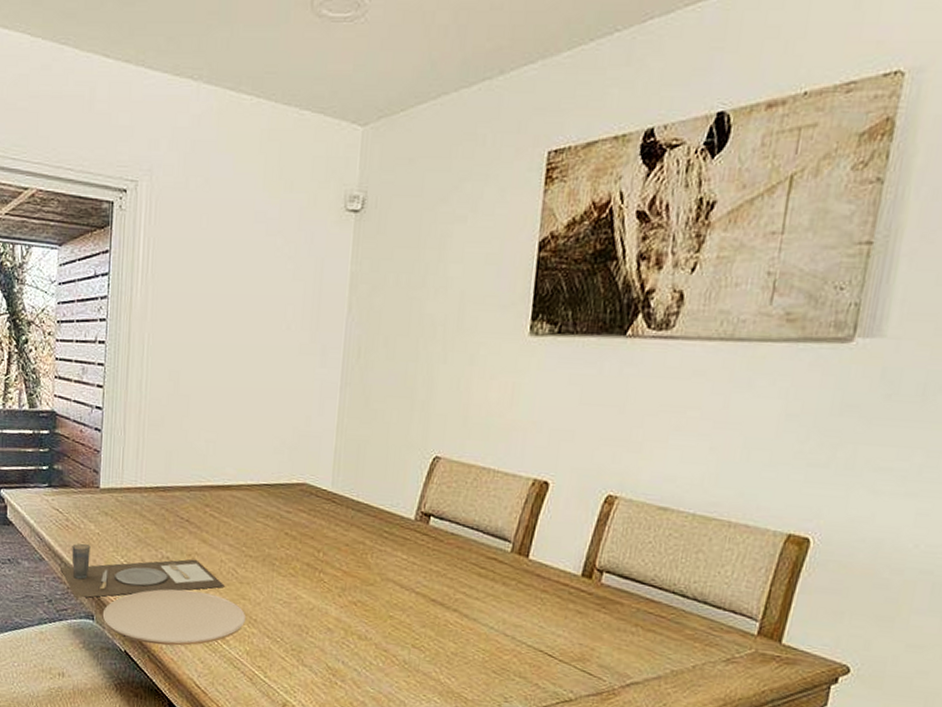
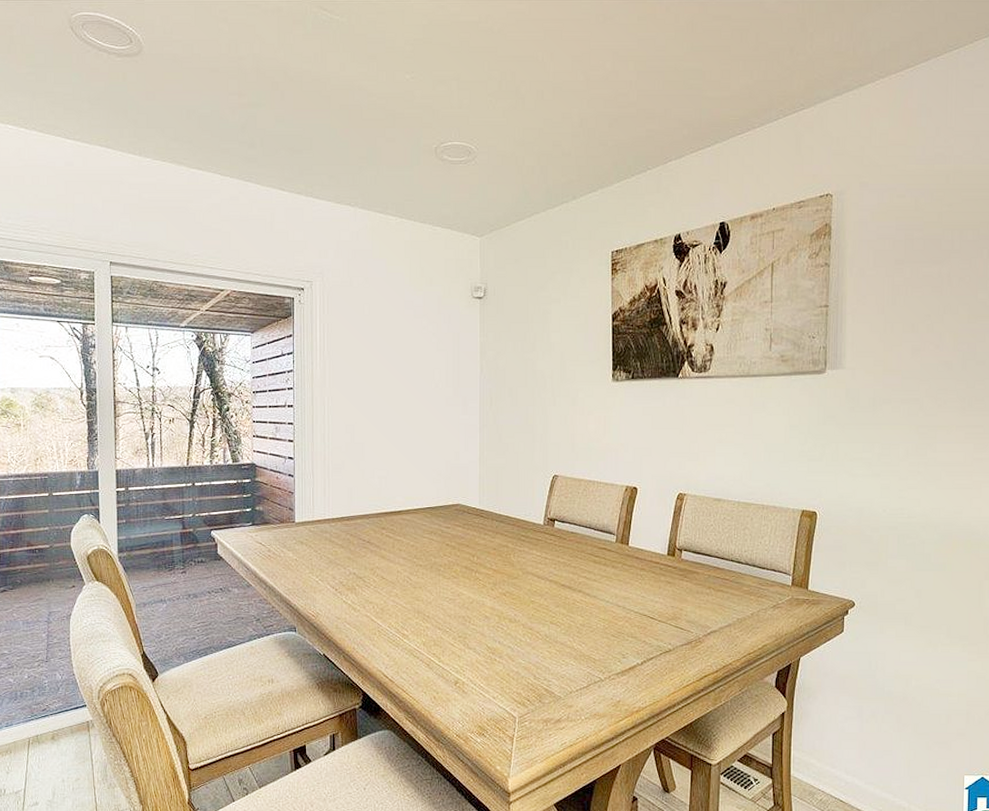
place setting: present [60,543,225,599] -> none [266,569,402,616]
plate: present [102,589,247,646] -> none [303,598,421,646]

